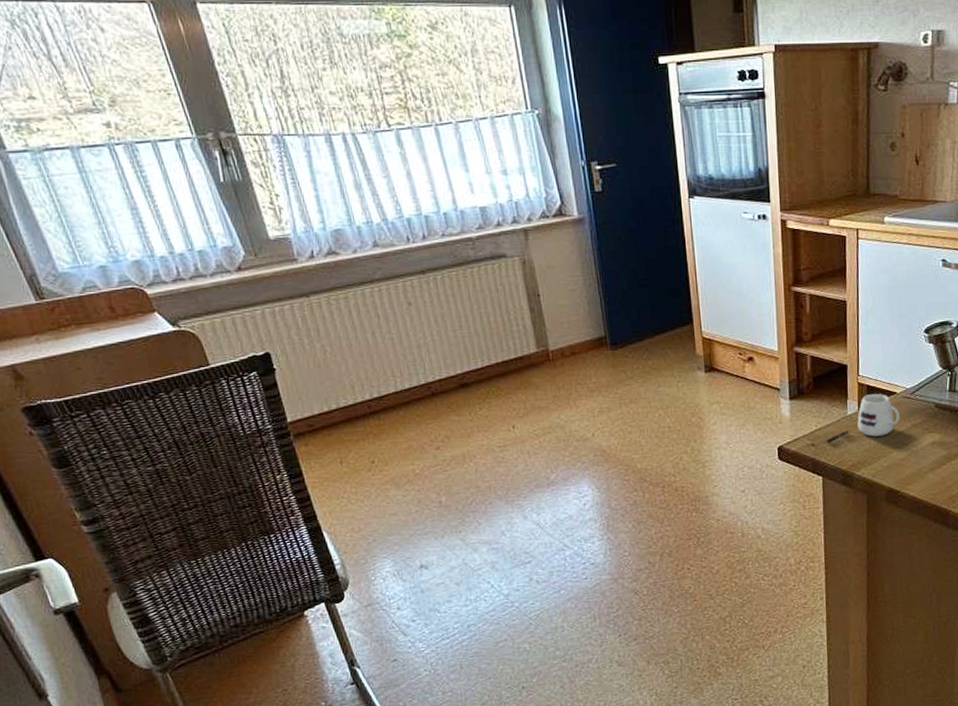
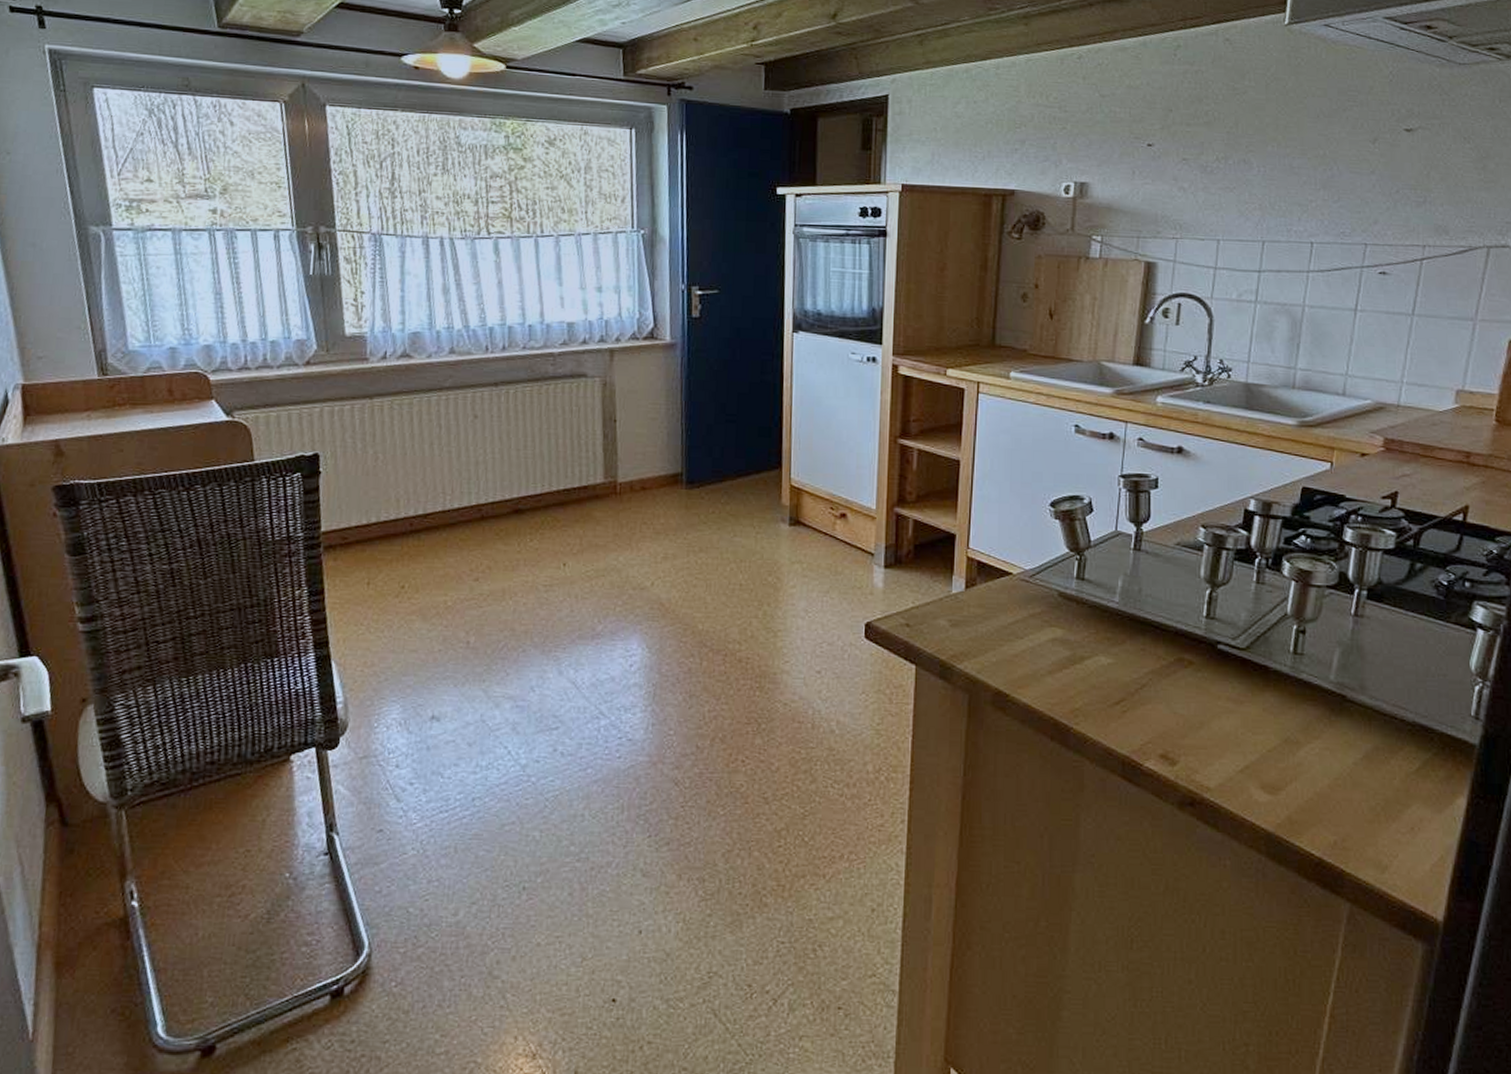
mug: present [826,393,900,444] -> none [924,571,1015,625]

